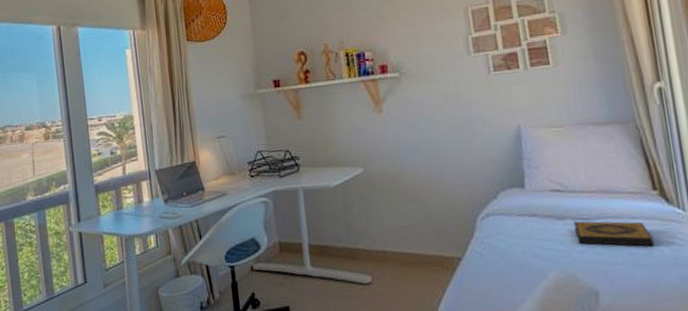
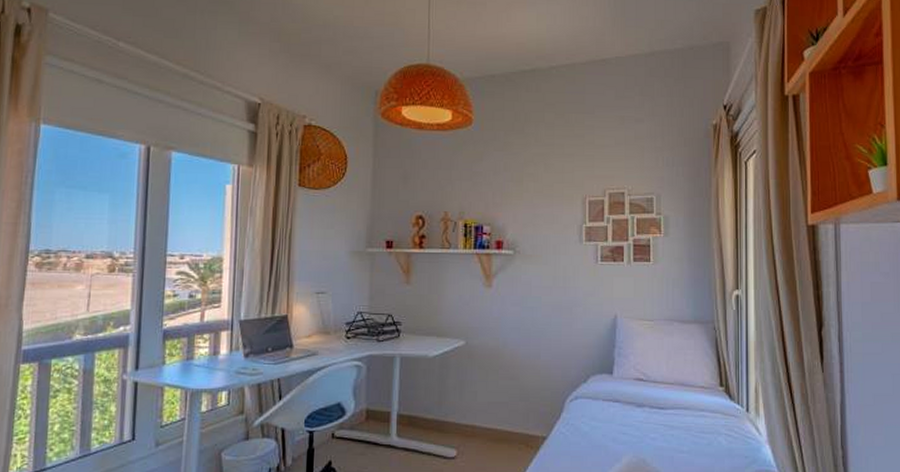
hardback book: present [574,221,654,247] -> none [651,409,714,437]

